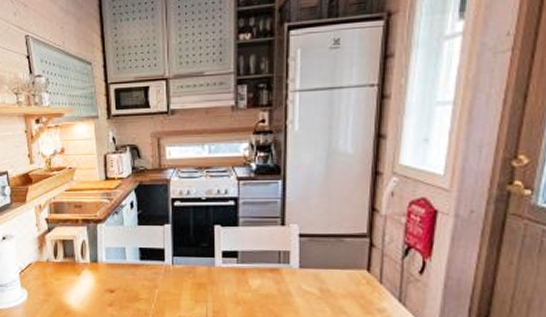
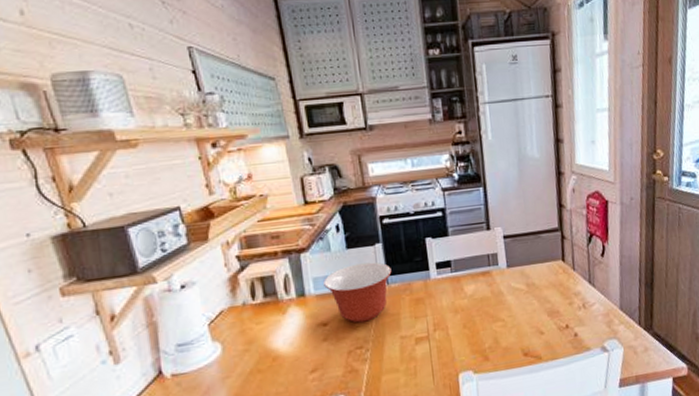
mixing bowl: none [114,241,177,296] -> present [323,262,392,323]

